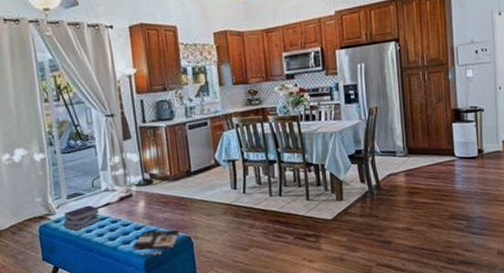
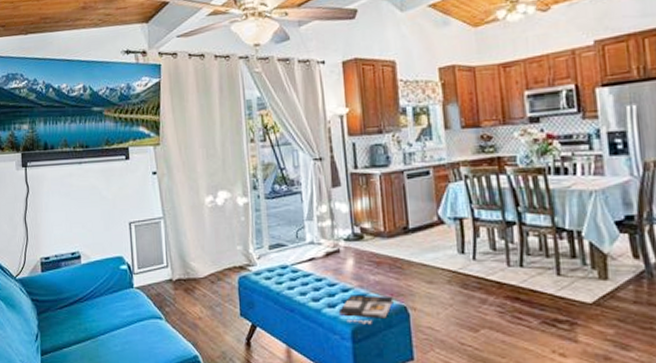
book: present [63,205,100,231] -> none [264,258,303,286]

